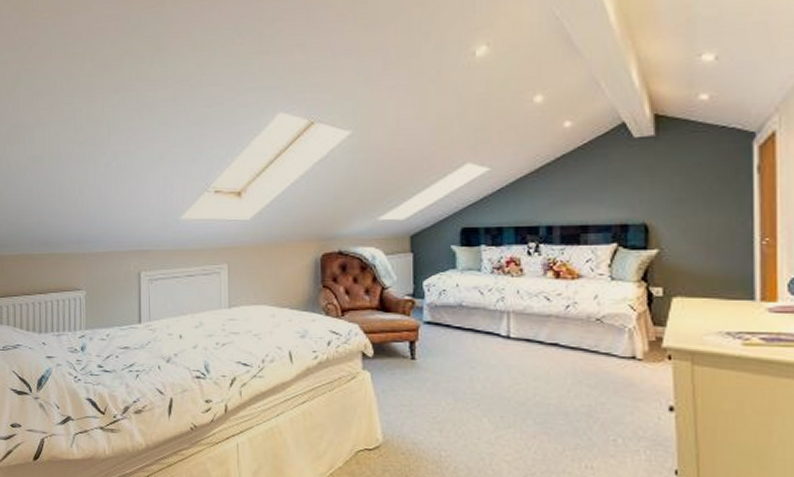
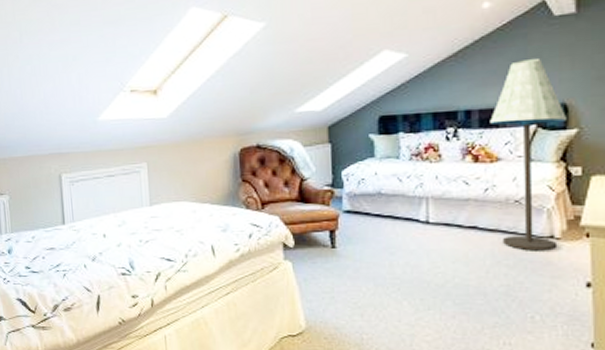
floor lamp: none [571,179,647,372] -> present [490,59,566,251]

